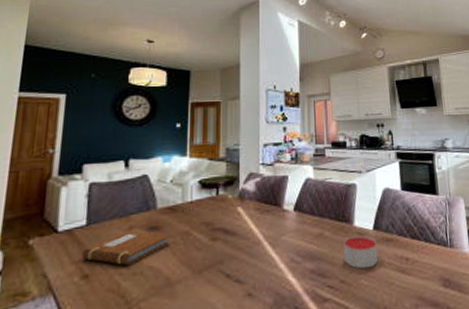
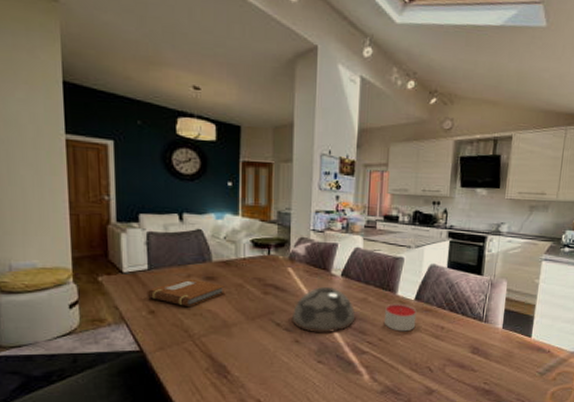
decorative bowl: none [244,225,312,281] -> present [292,287,355,332]

